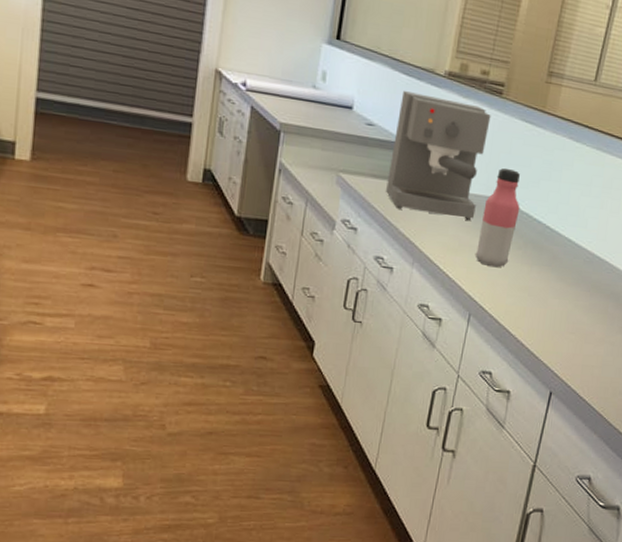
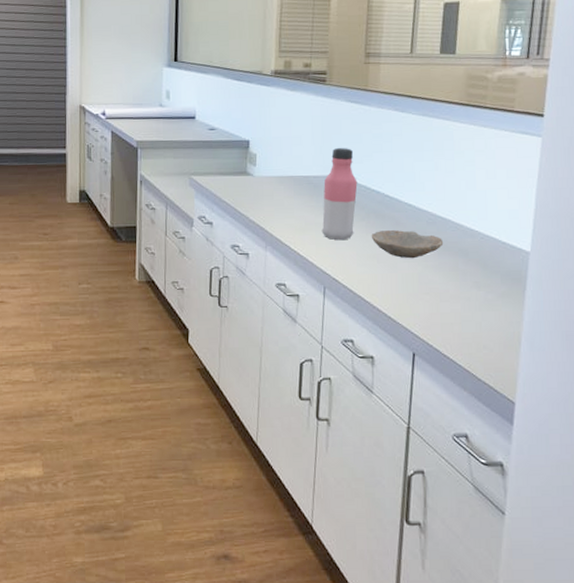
coffee maker: present [386,91,491,220] -> none [233,94,318,200]
bowl: none [525,262,598,296] -> present [371,230,444,259]

